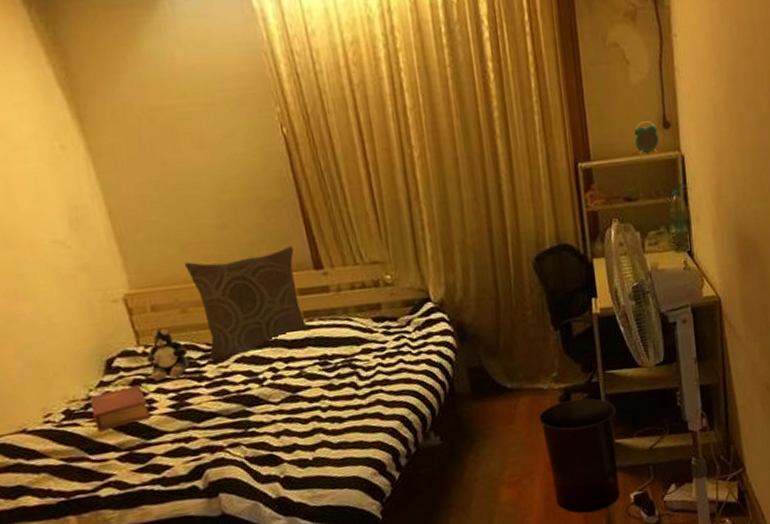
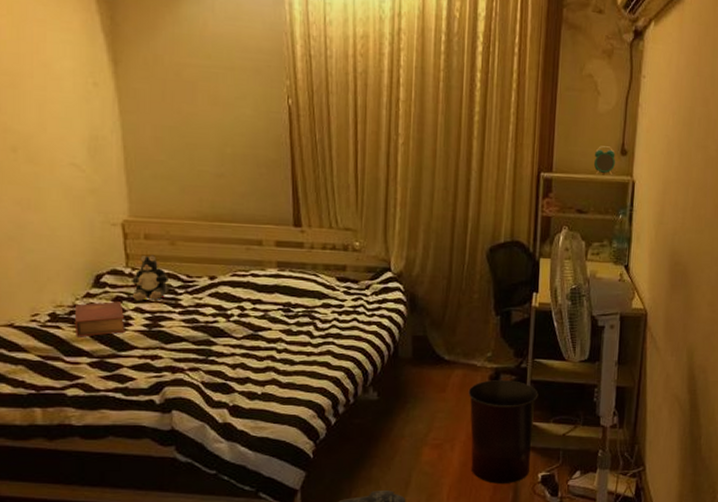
pillow: present [185,246,315,361] -> none [182,201,282,292]

